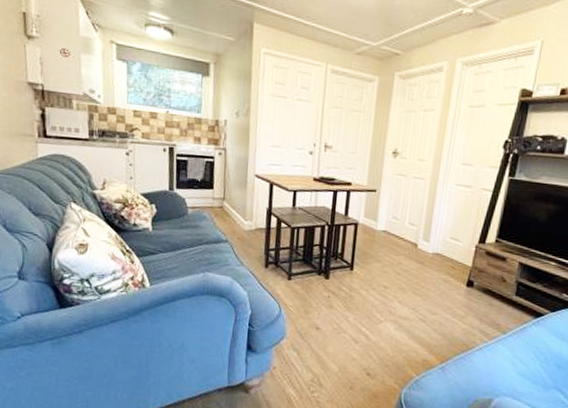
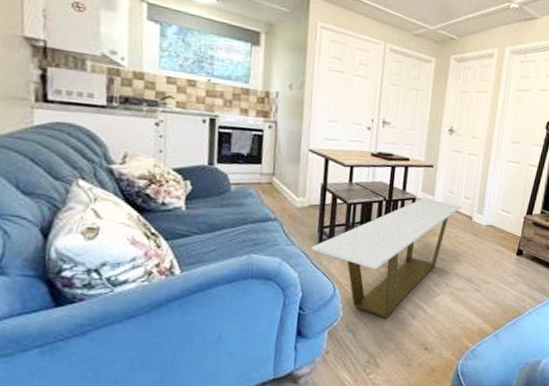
coffee table: none [258,223,407,341] -> present [311,198,462,319]

